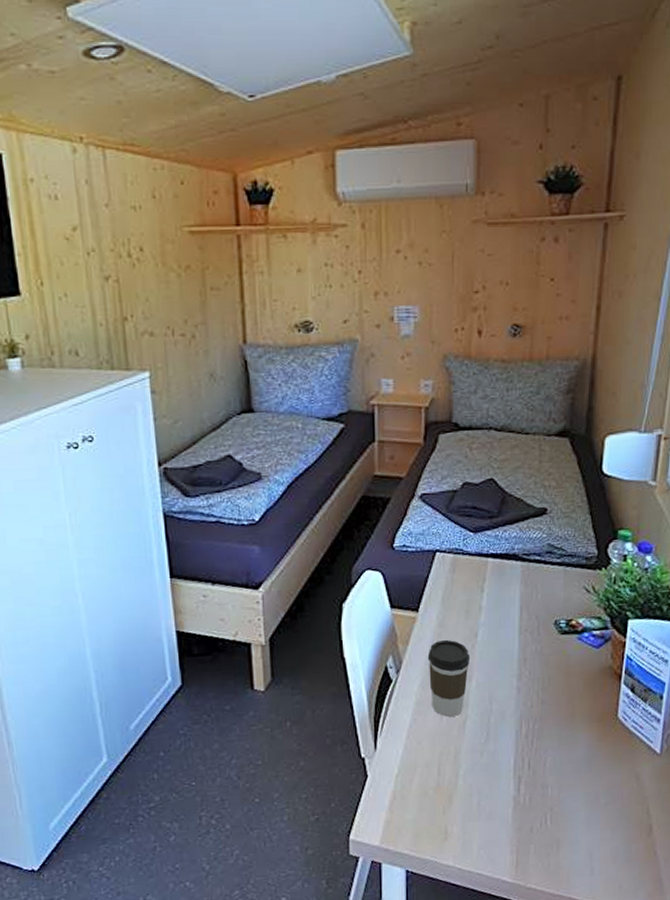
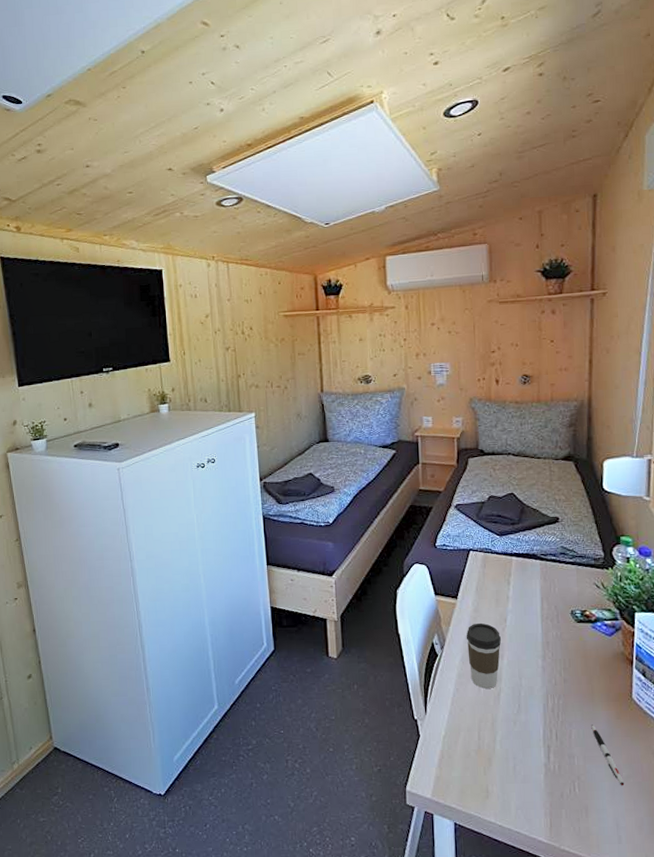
pen: none [569,750,602,815] -> present [591,725,625,786]

